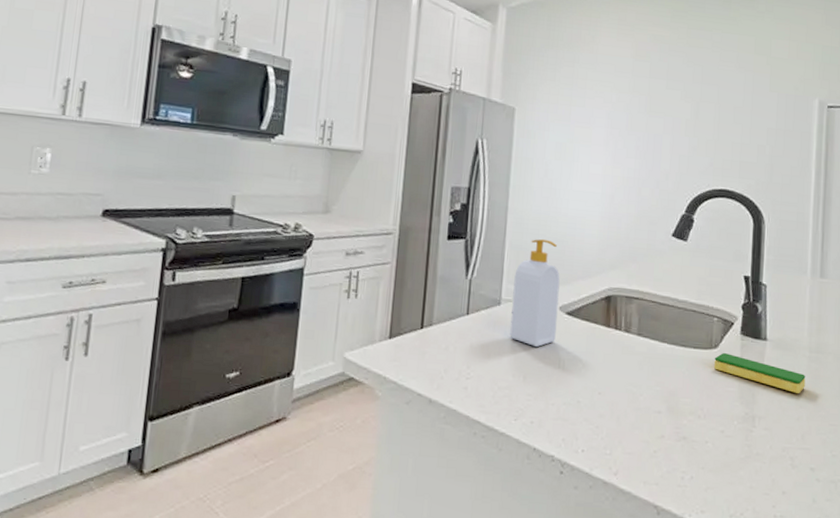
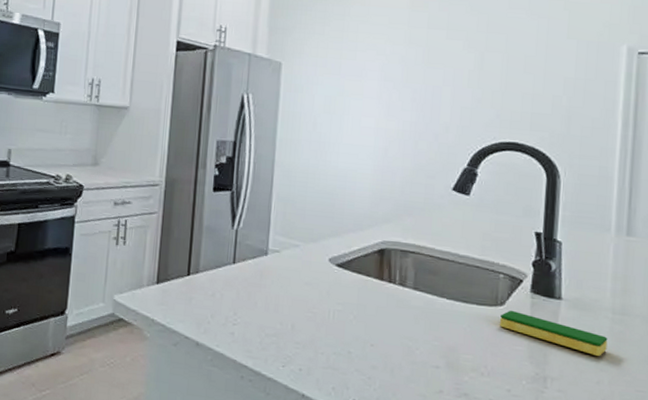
soap bottle: present [510,238,560,347] -> none [277,191,330,297]

